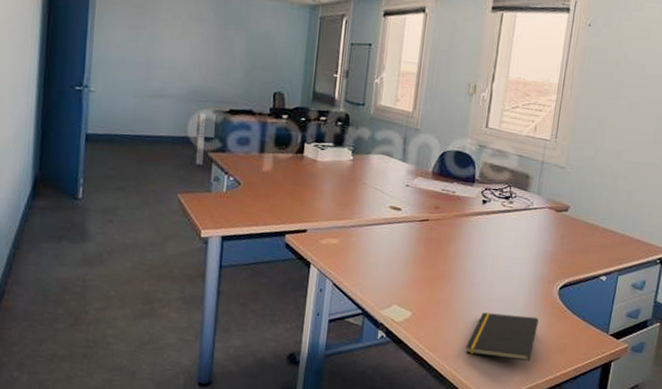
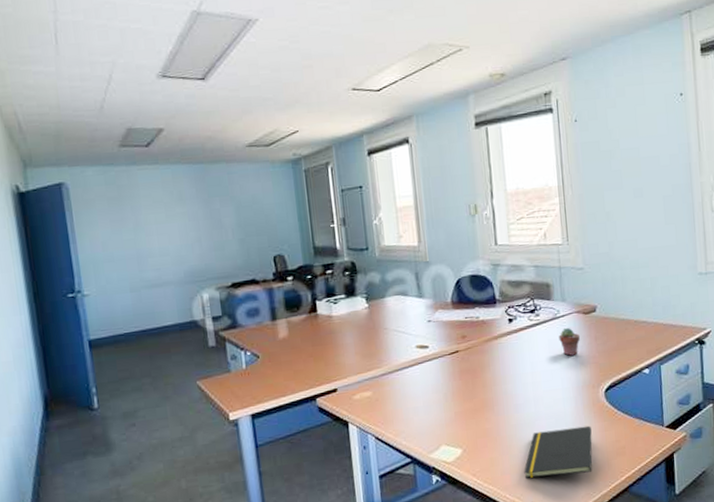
potted succulent: none [526,220,548,248] -> present [558,327,581,356]

